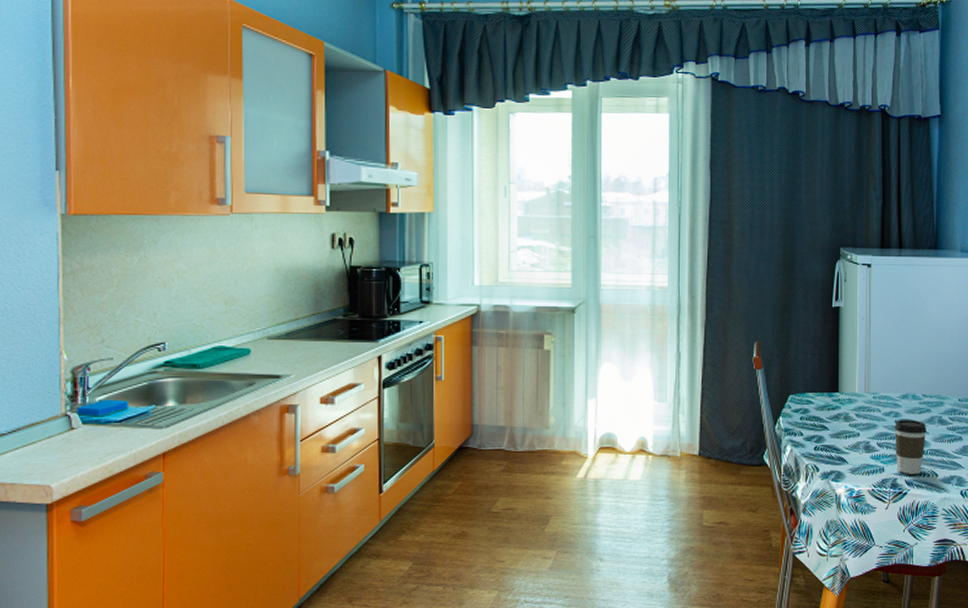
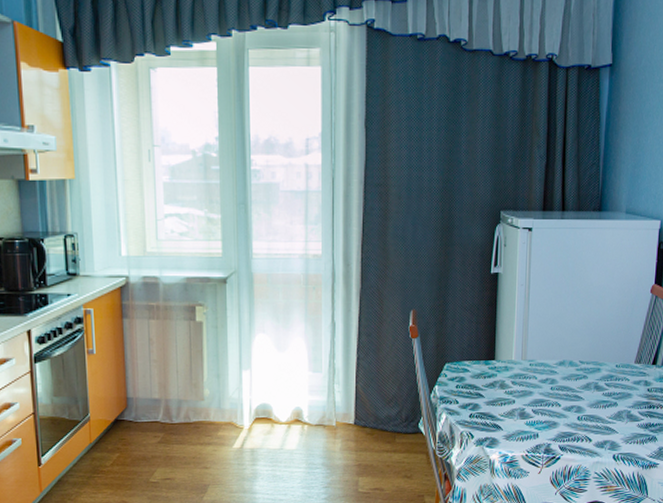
coffee cup: present [894,419,927,474] -> none [550,385,582,440]

